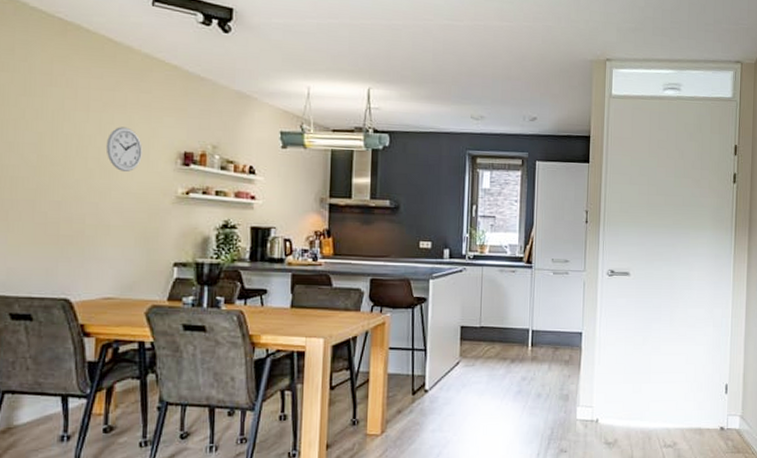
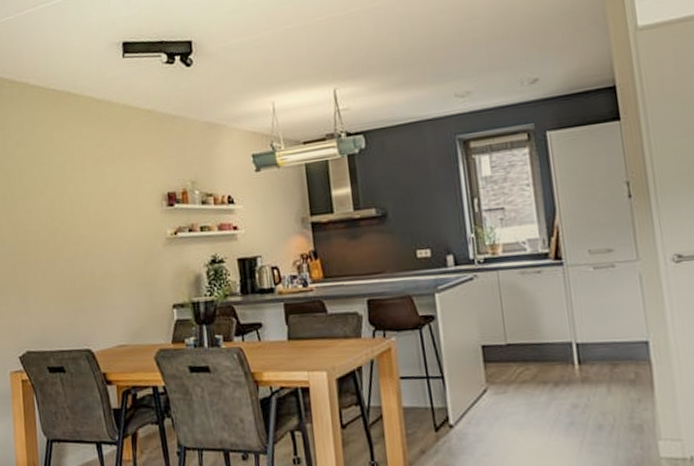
wall clock: present [105,127,143,171] -> none [102,178,133,221]

